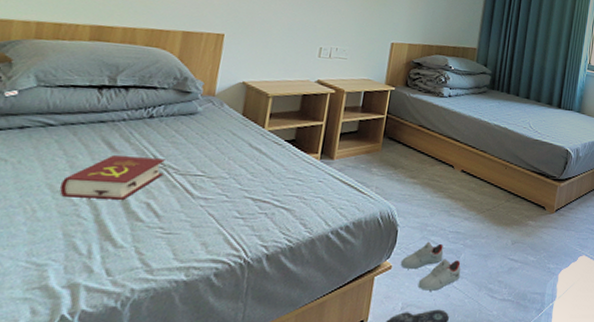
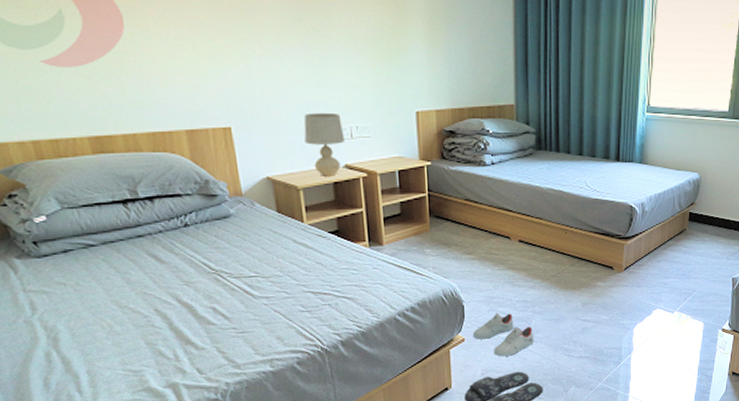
book: present [59,155,165,200] -> none [125,265,219,311]
table lamp: none [287,31,325,89] -> present [304,112,345,176]

